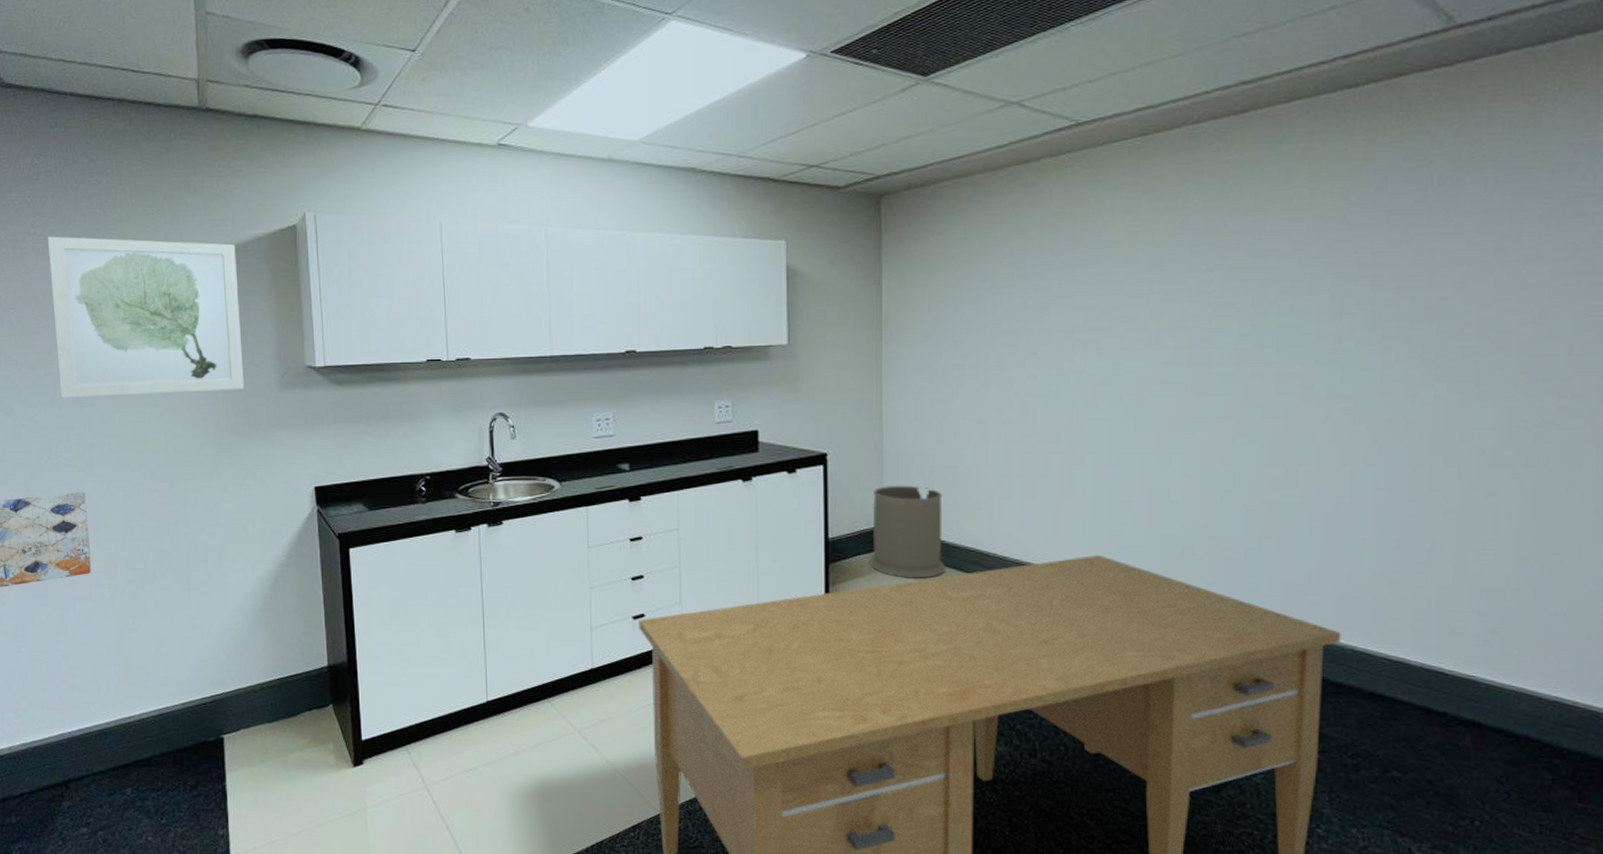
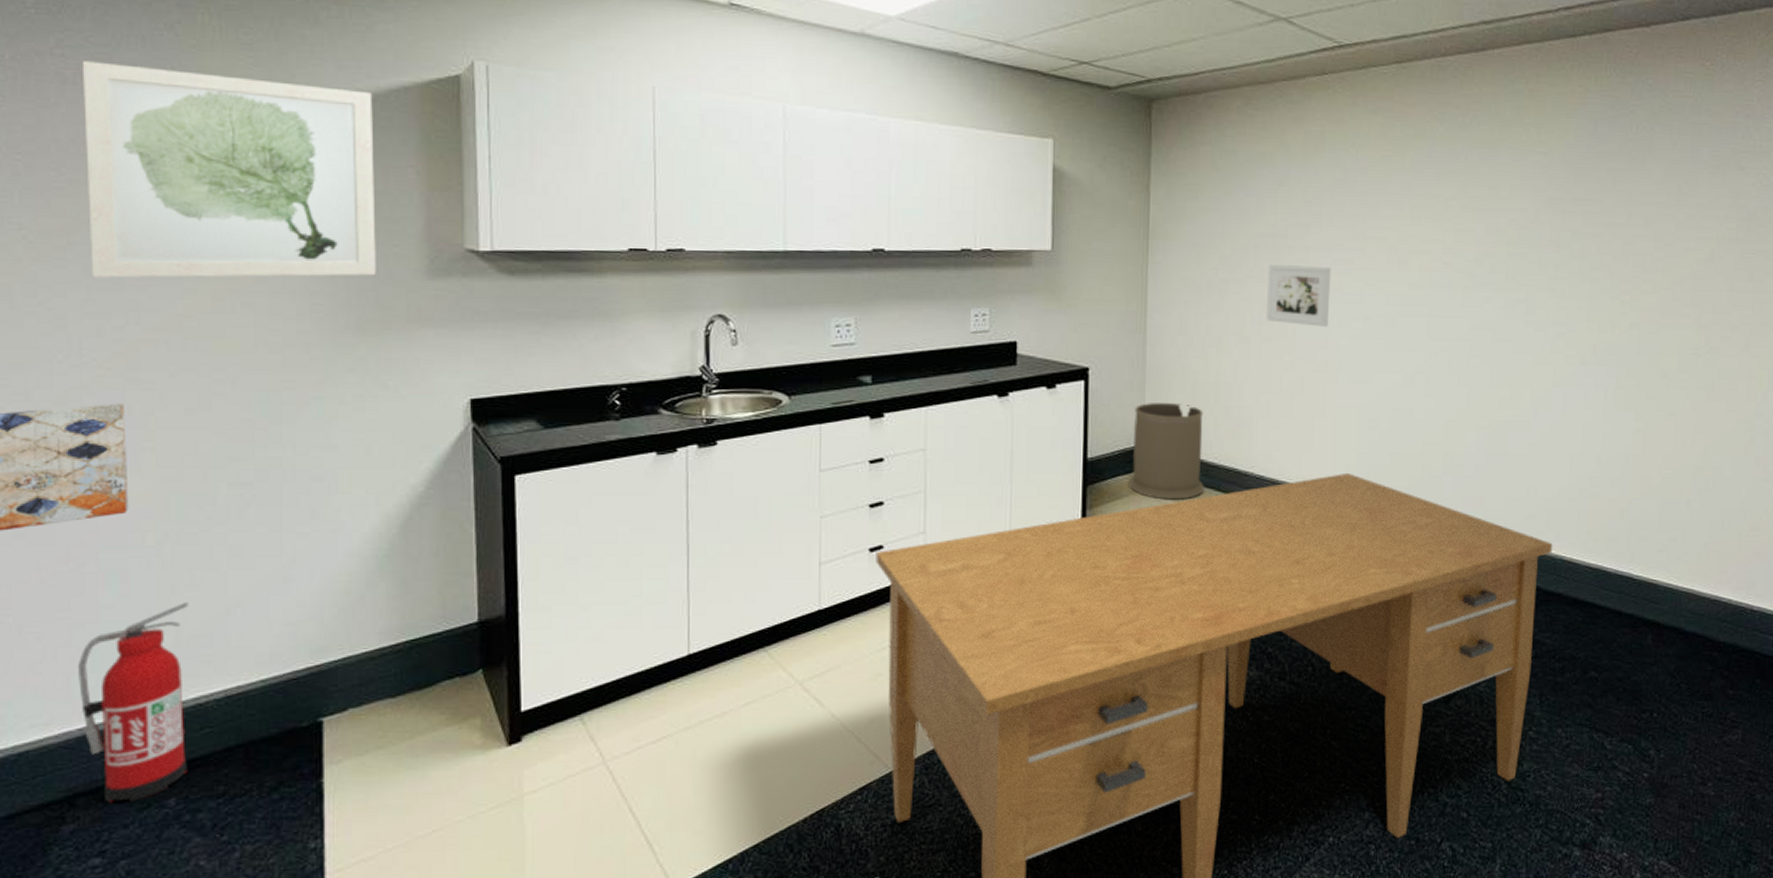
fire extinguisher: none [66,642,138,788] -> present [78,603,188,803]
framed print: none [1006,348,1074,409] -> present [1266,265,1331,327]

